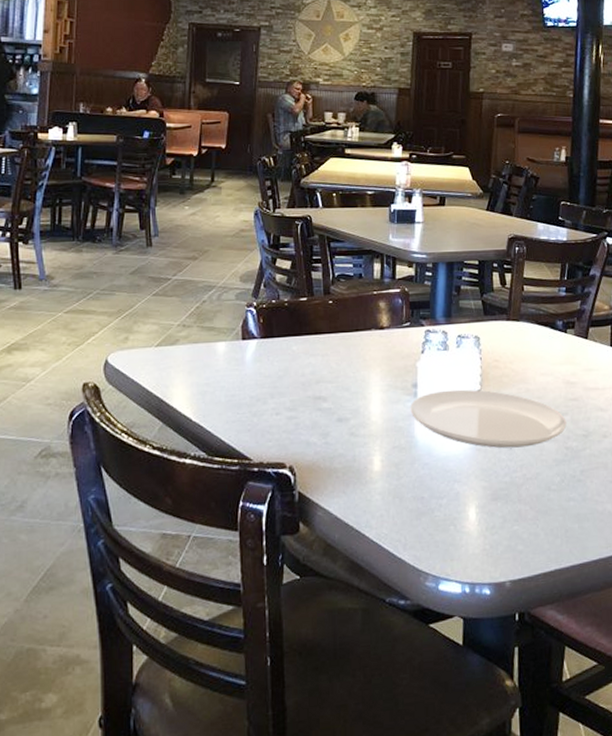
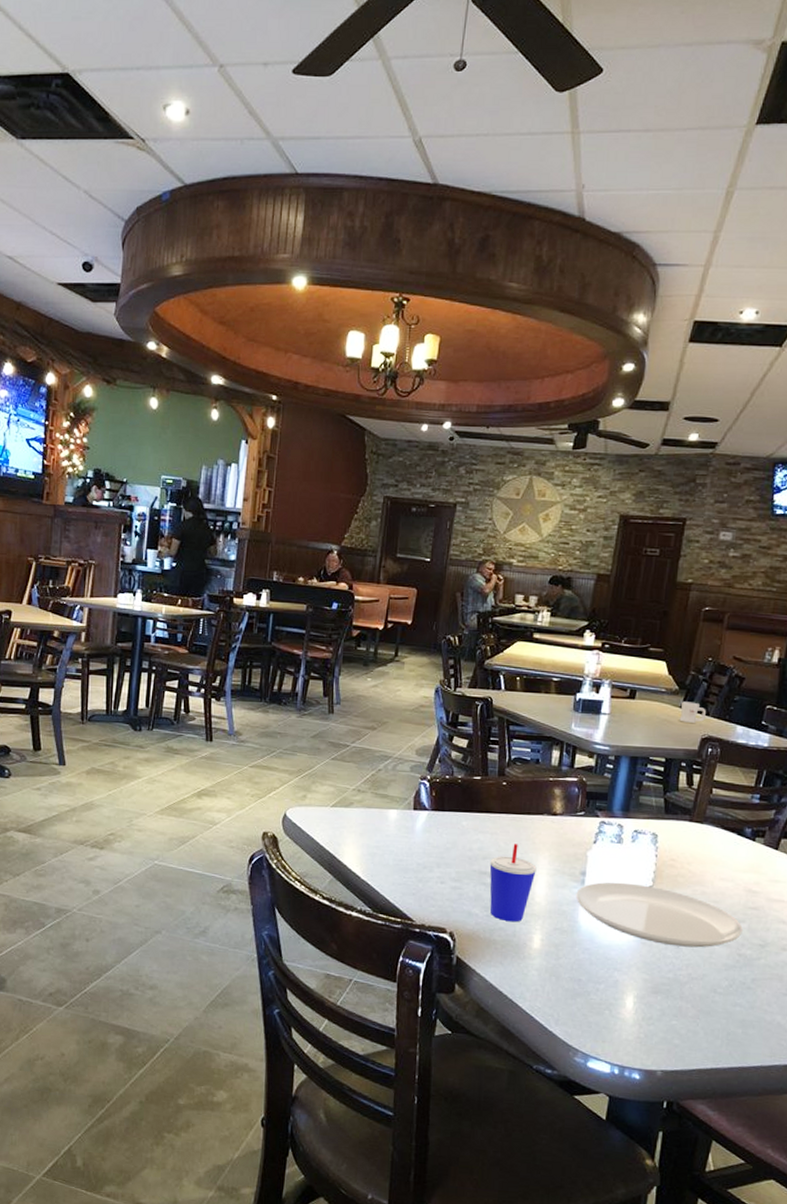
beverage cup: none [323,363,370,447] -> present [489,844,537,922]
mug: none [486,204,510,225] -> present [679,701,706,724]

